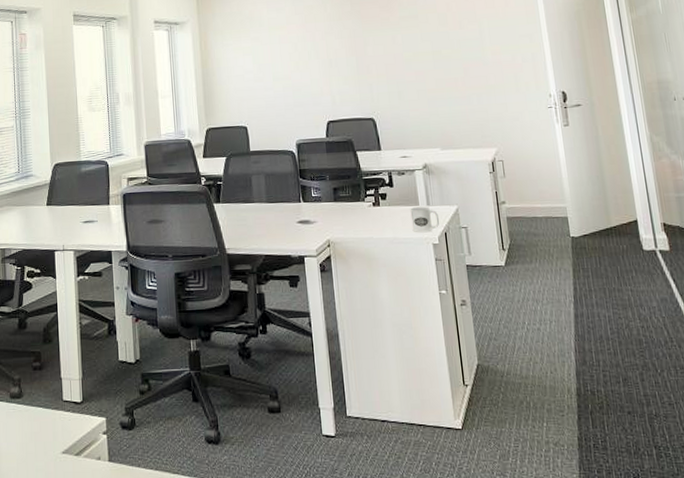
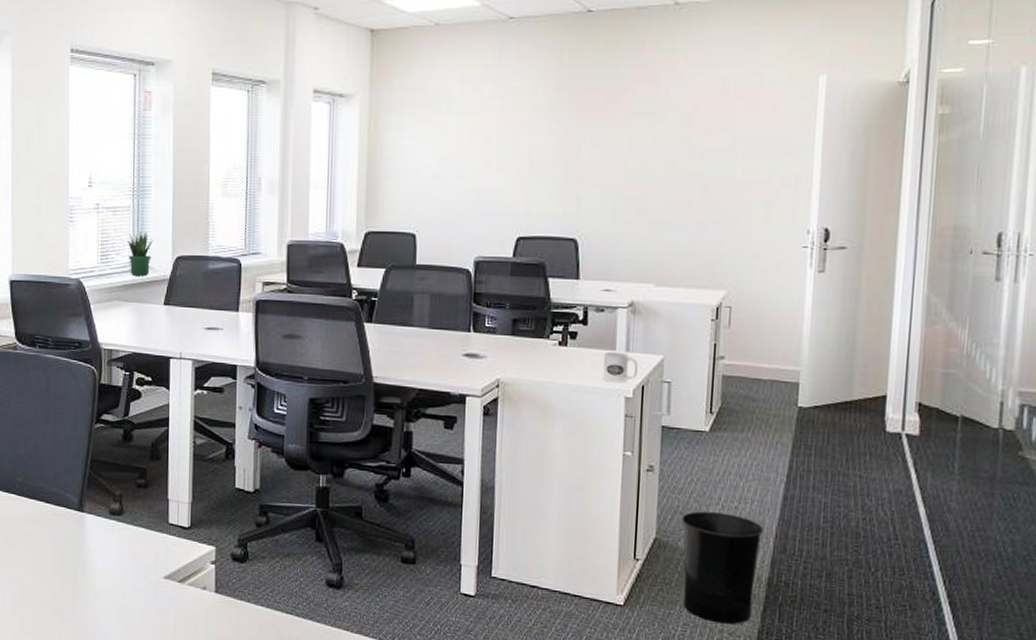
planter: none [12,146,34,184] -> present [127,232,153,277]
waste bin: none [496,335,569,435] -> present [681,511,765,624]

